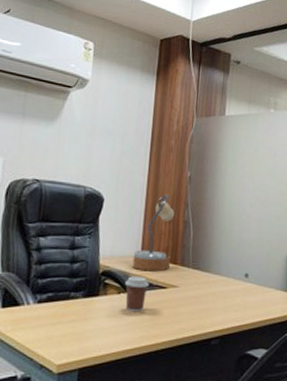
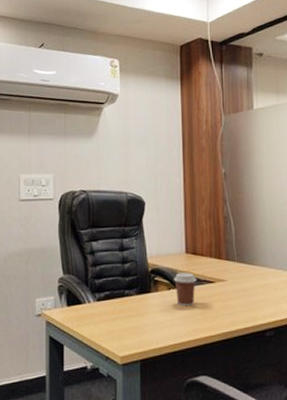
table lamp: present [132,195,175,272] -> none [178,193,216,267]

